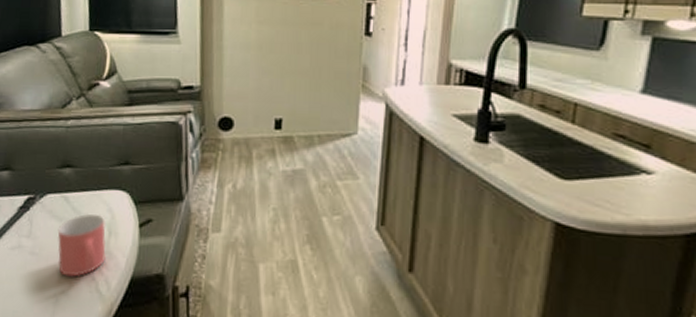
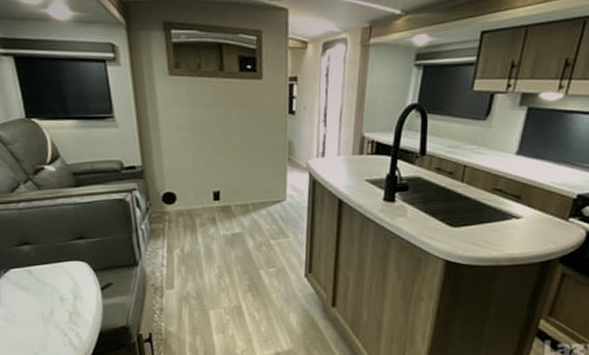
mug: present [57,213,106,277] -> none [26,282,74,335]

